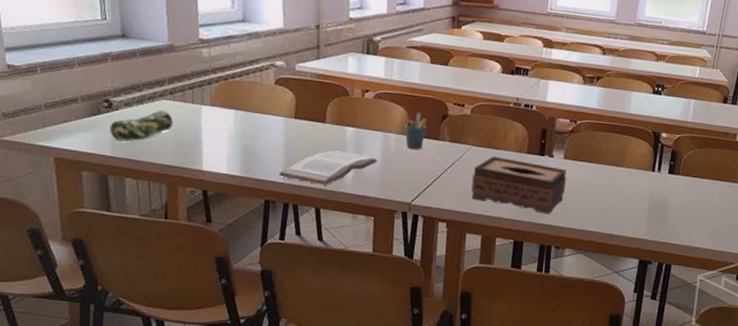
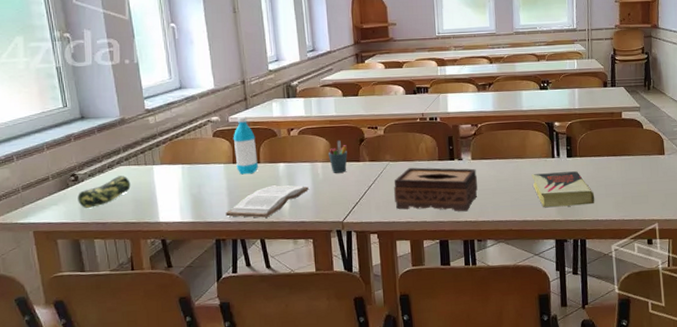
water bottle: none [298,65,324,134] -> present [233,115,258,175]
book: none [626,186,690,229] -> present [531,171,595,207]

